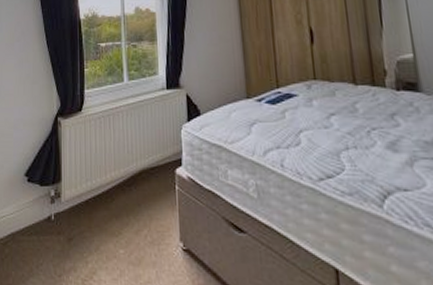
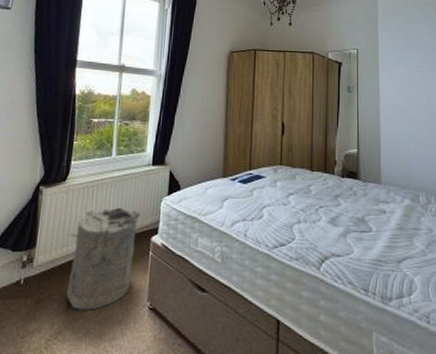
laundry hamper: none [93,137,161,250] -> present [67,207,141,310]

